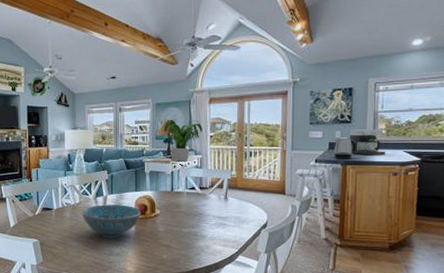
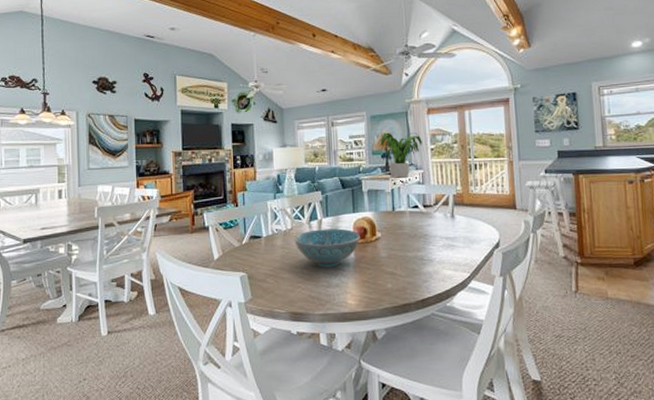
kettle: present [334,137,356,159] -> none [563,145,587,169]
coffee maker: present [349,129,386,156] -> none [577,134,618,164]

